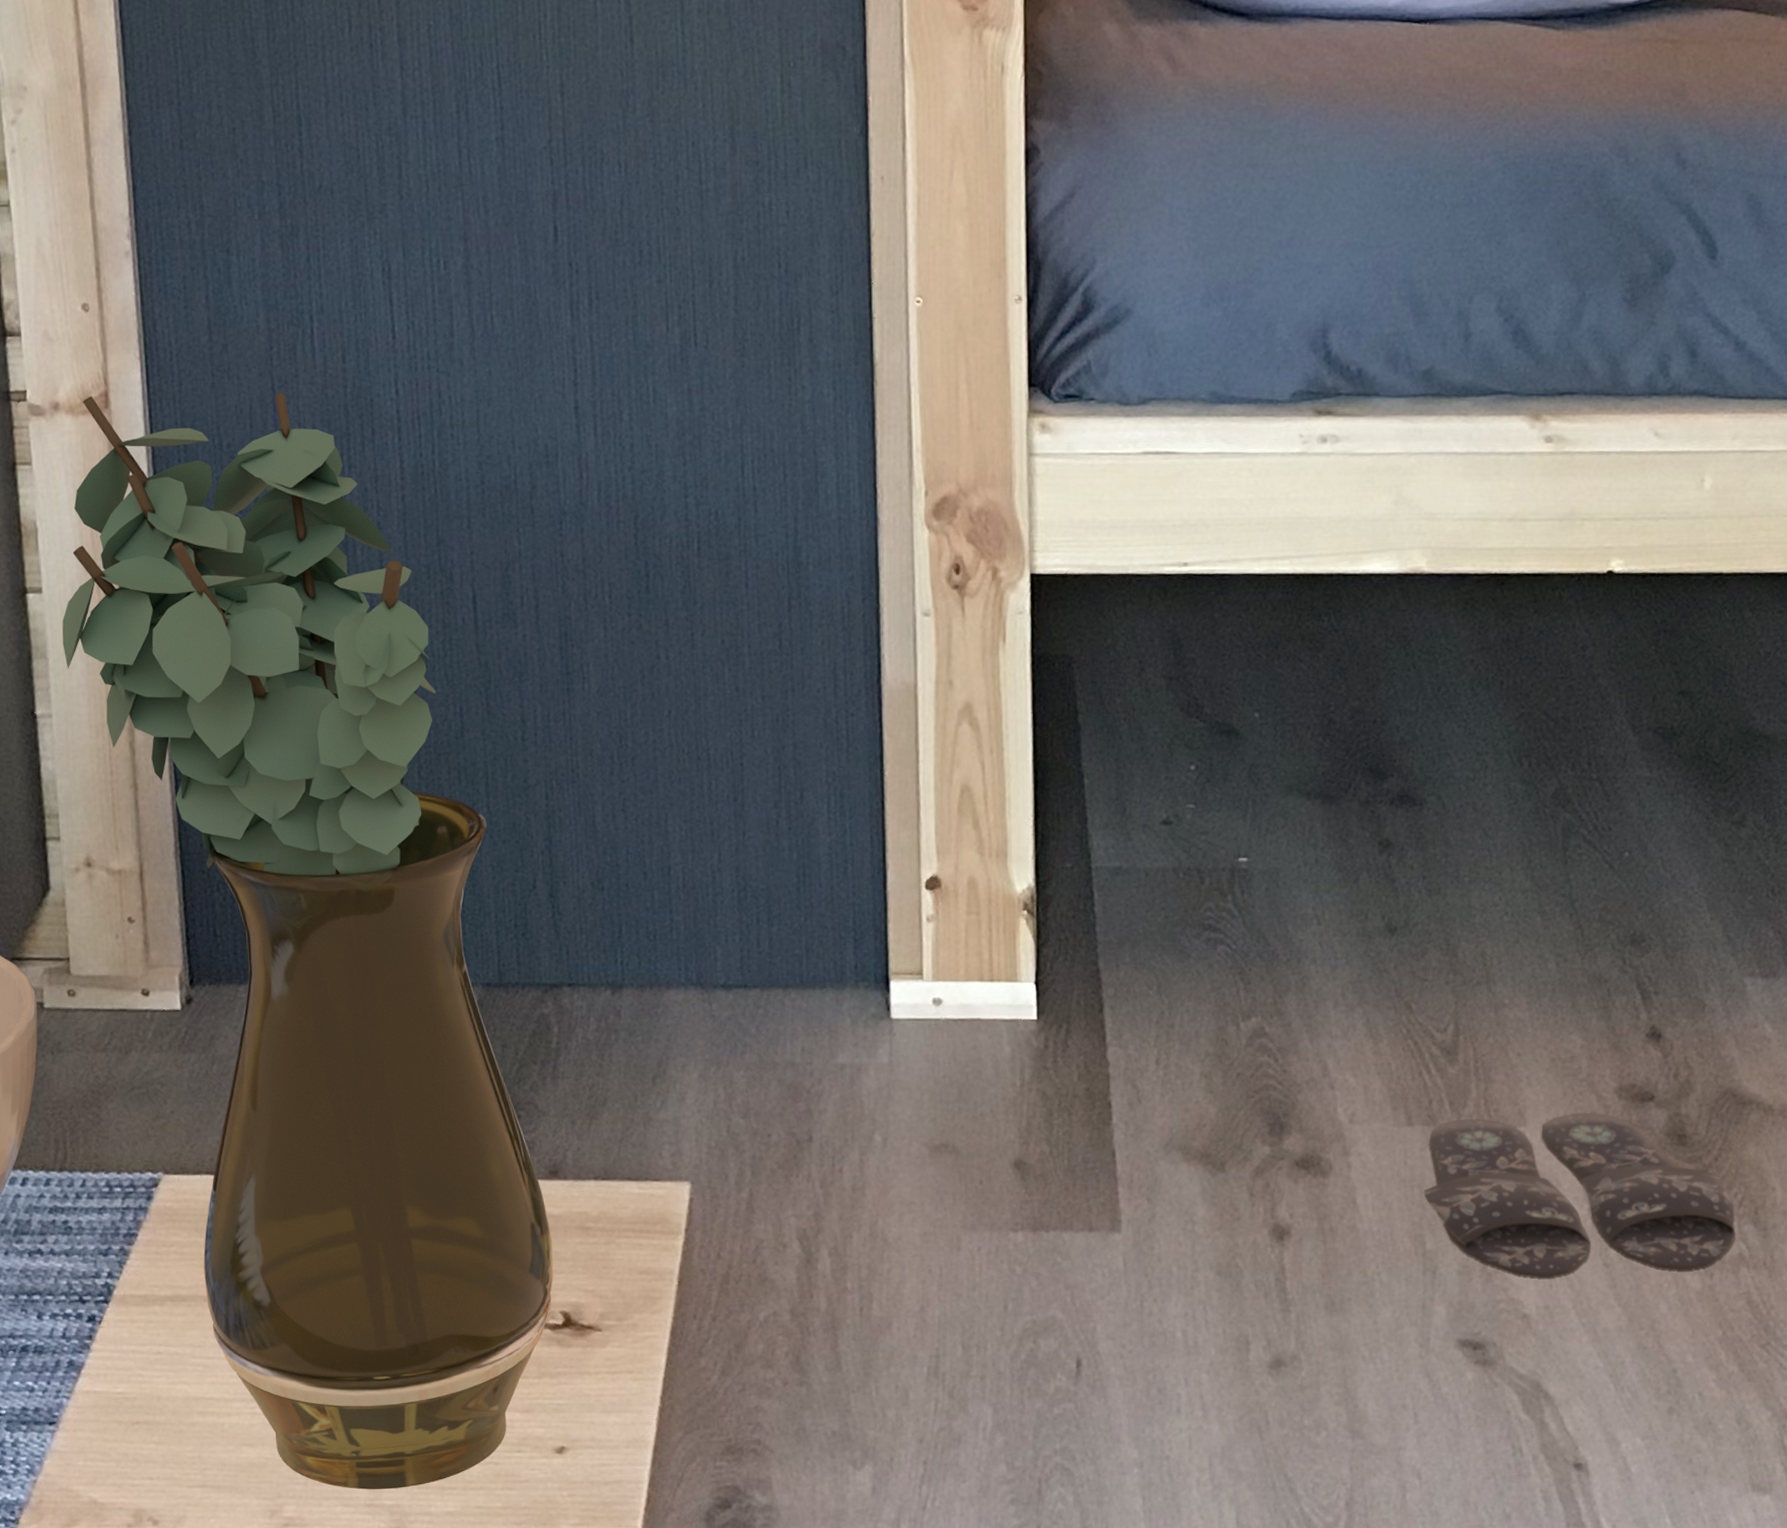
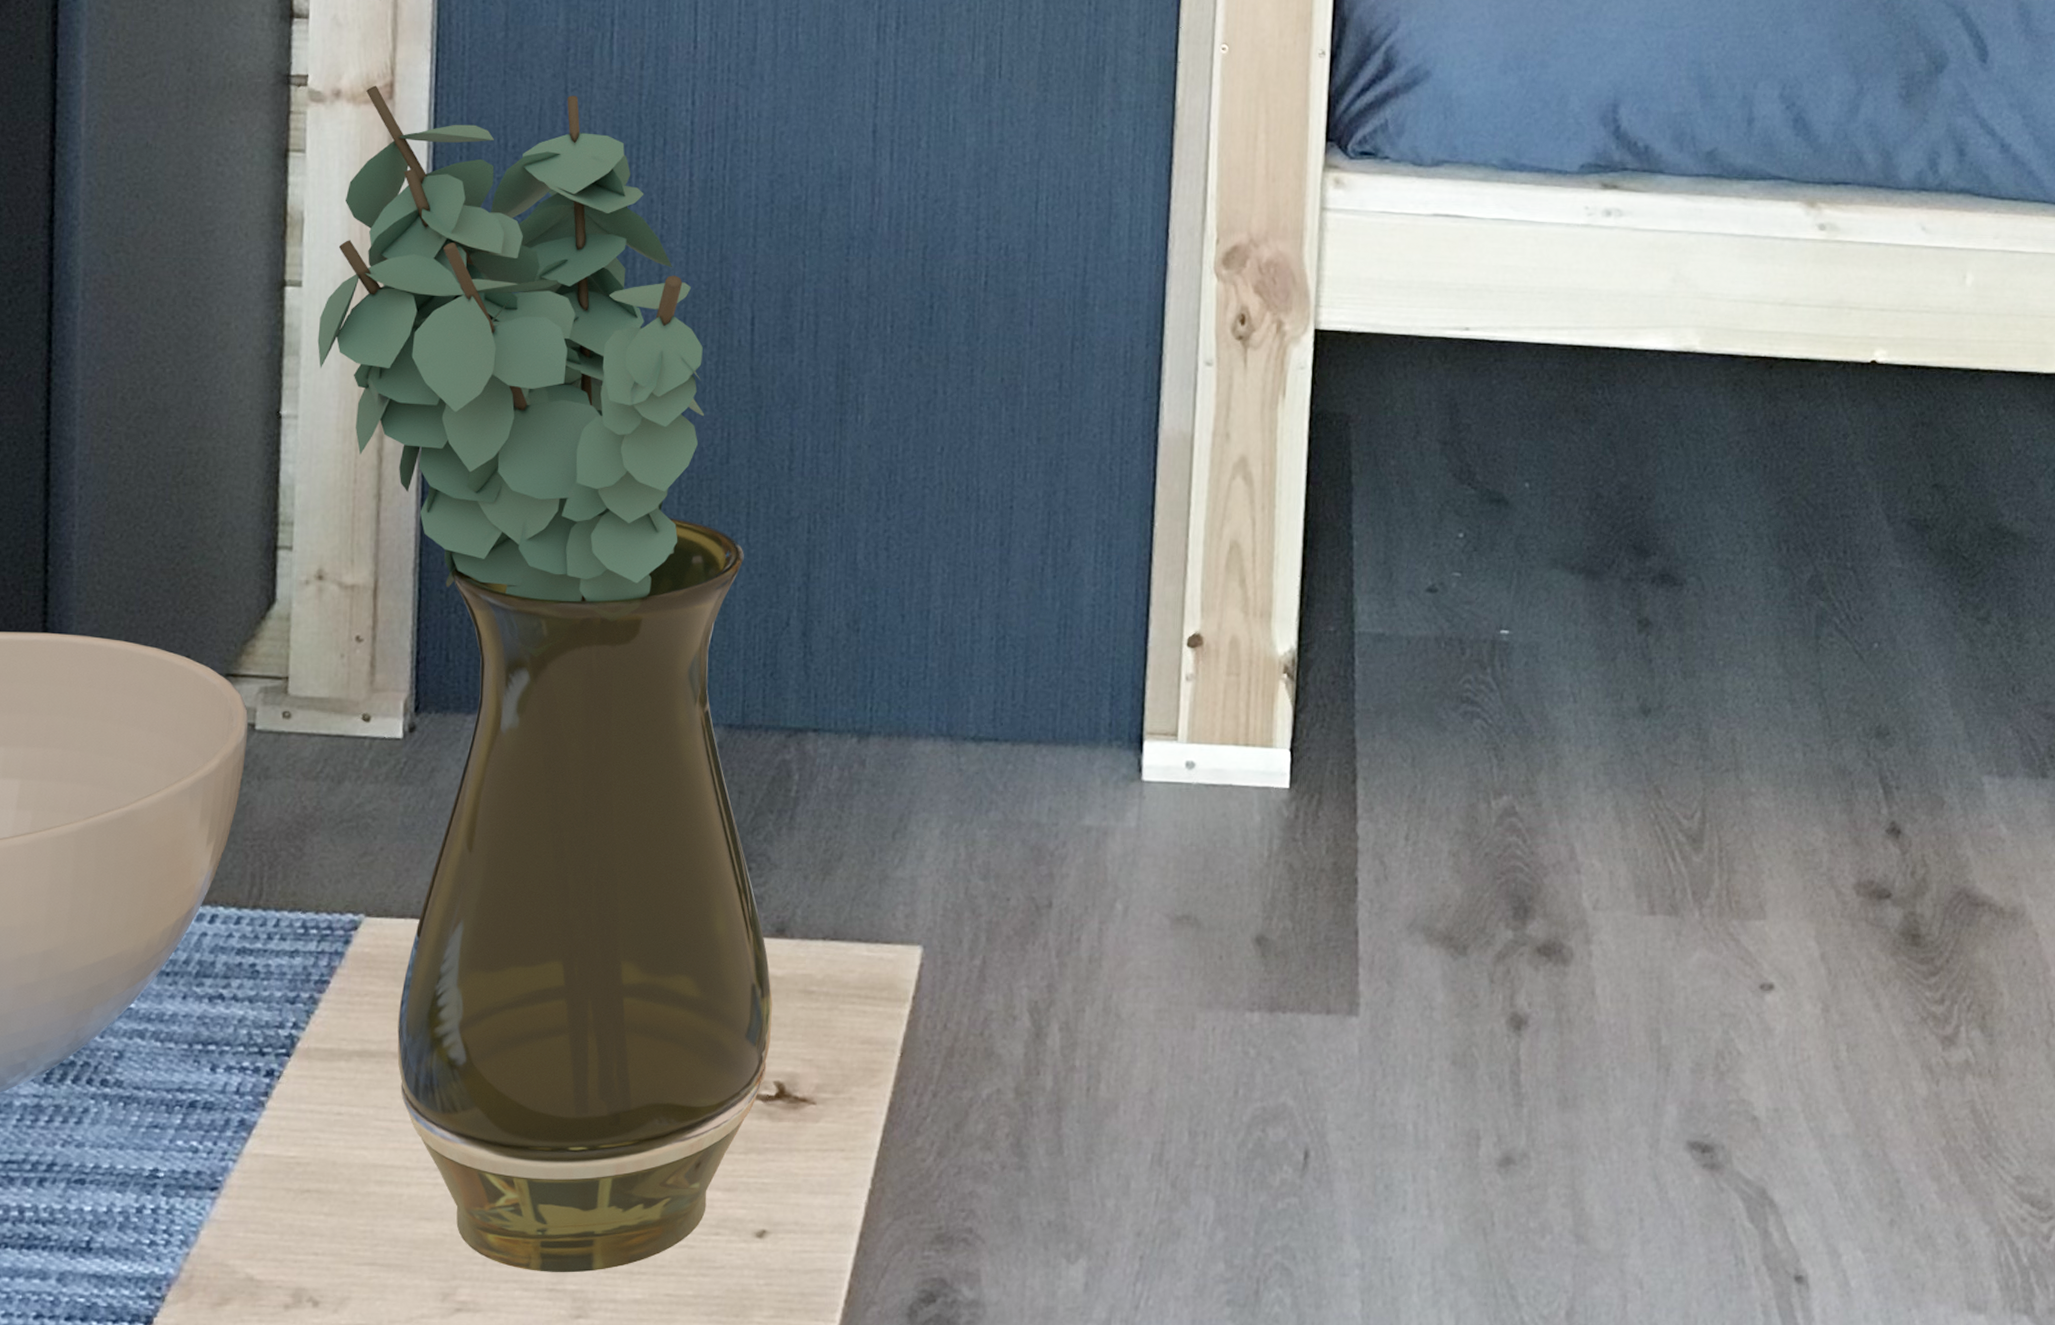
slippers: present [1423,1112,1736,1279] -> none [1661,908,1964,1080]

